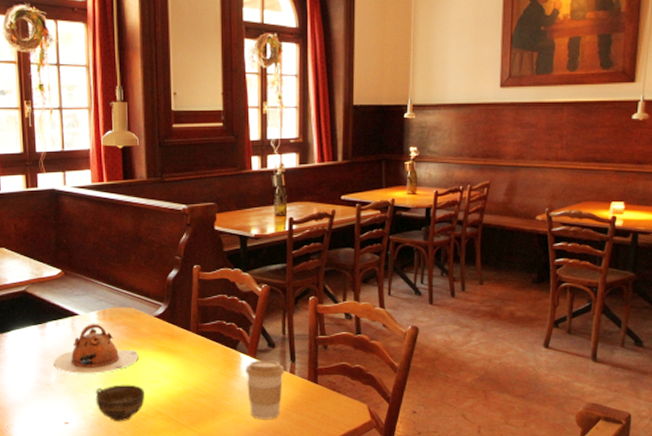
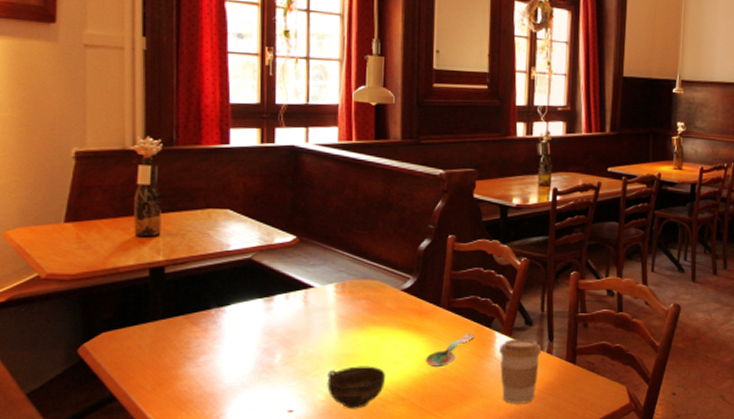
teapot: present [54,323,139,374] -> none [281,296,381,354]
spoon: none [179,355,223,386] -> present [425,333,476,368]

